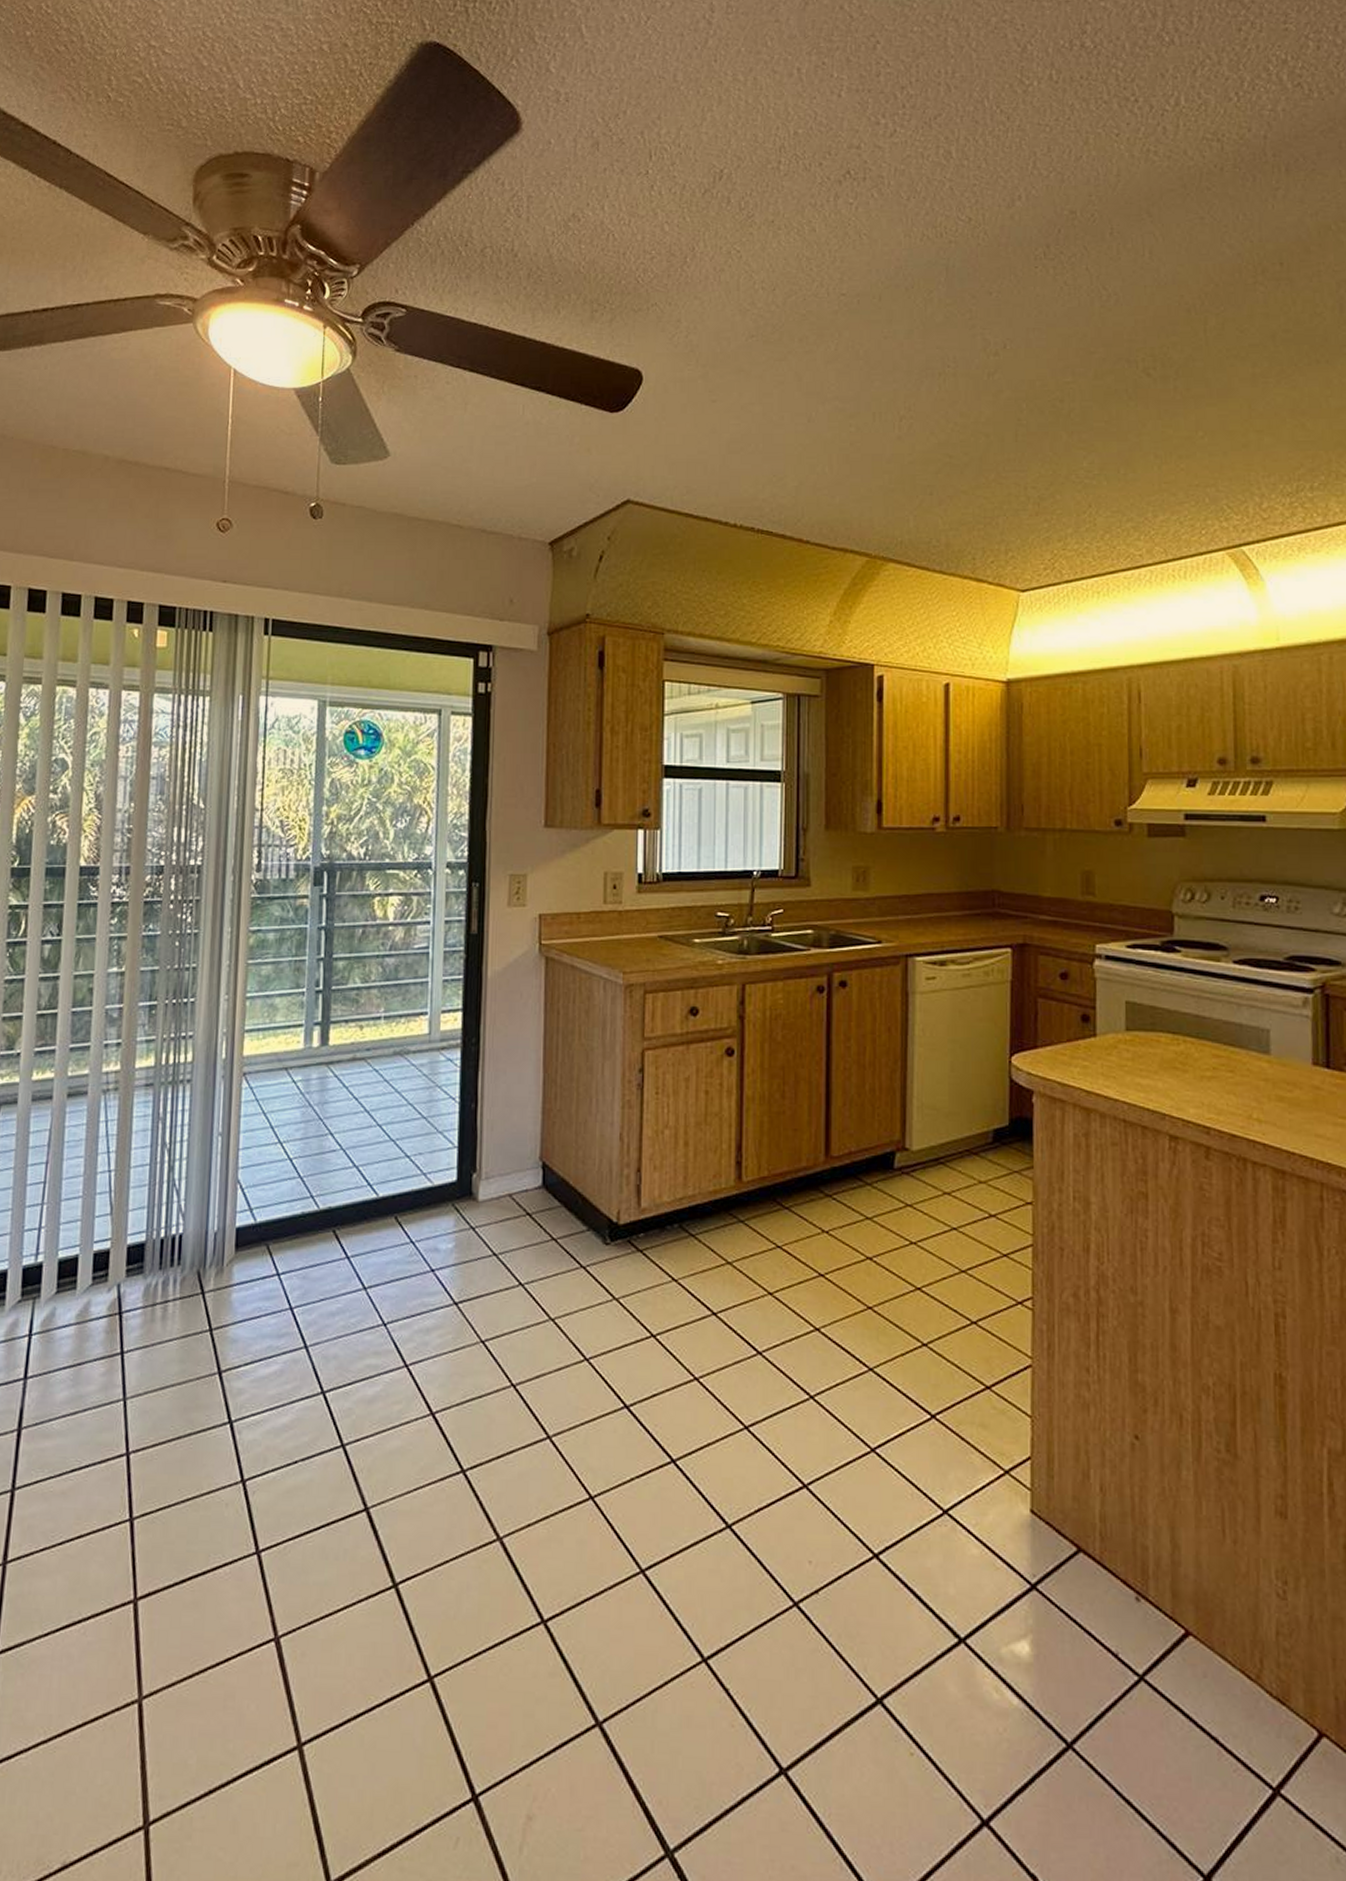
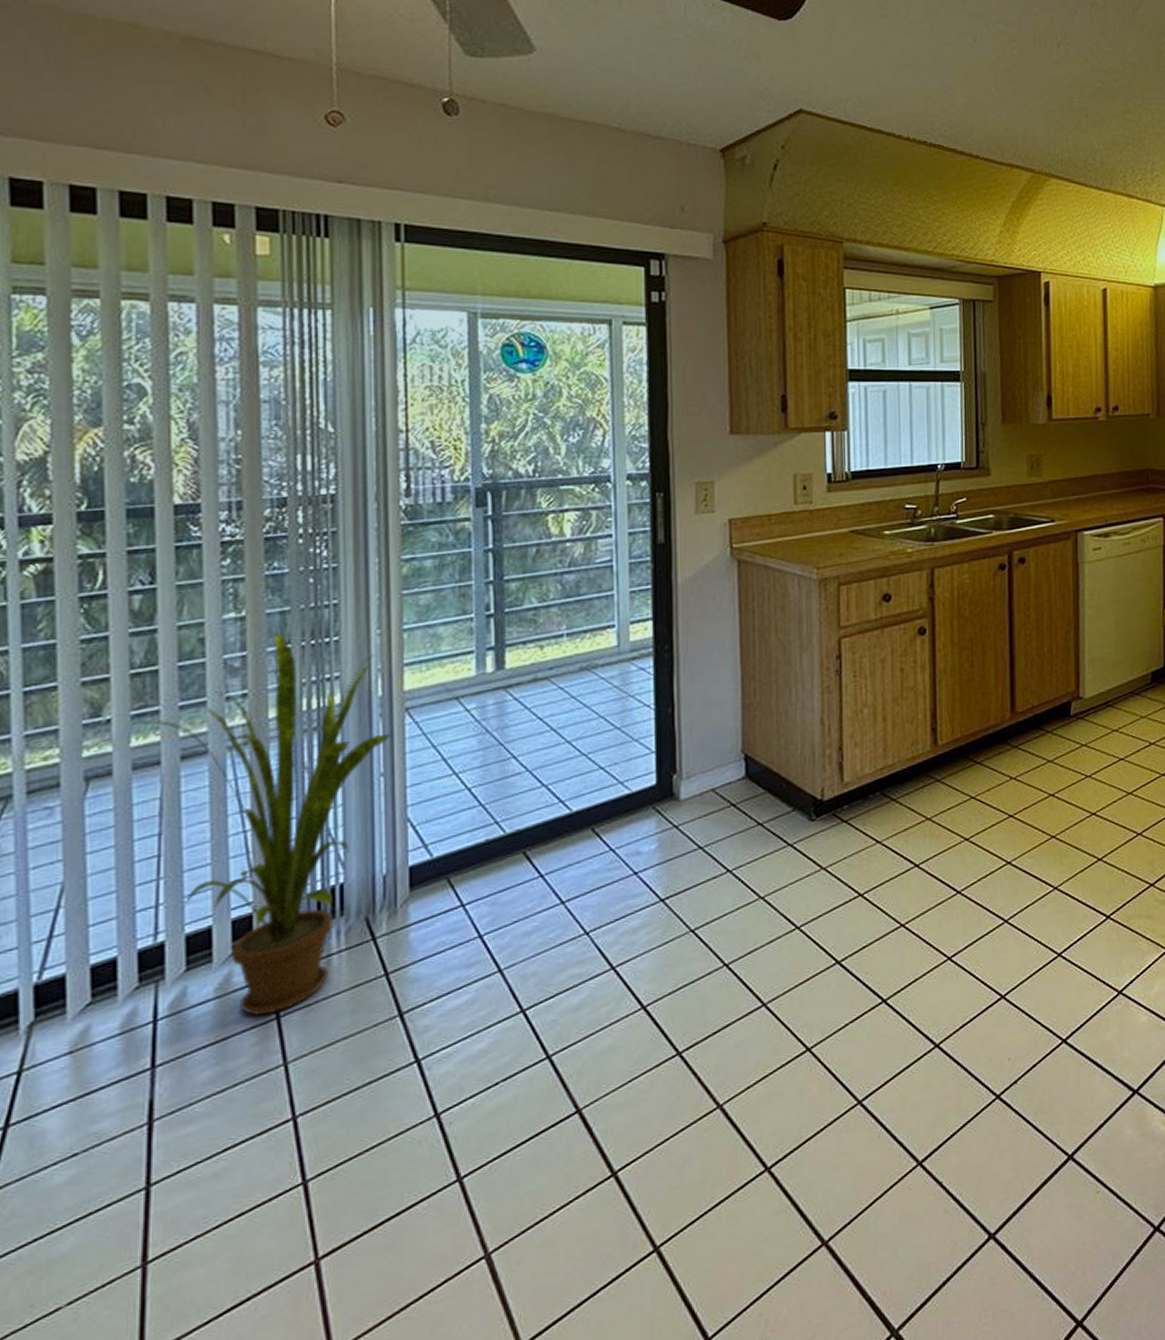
house plant: none [35,987,231,1349] -> present [132,631,392,1016]

